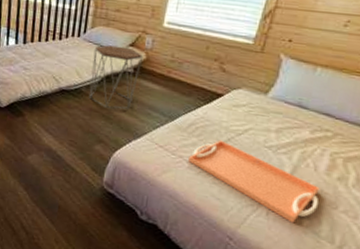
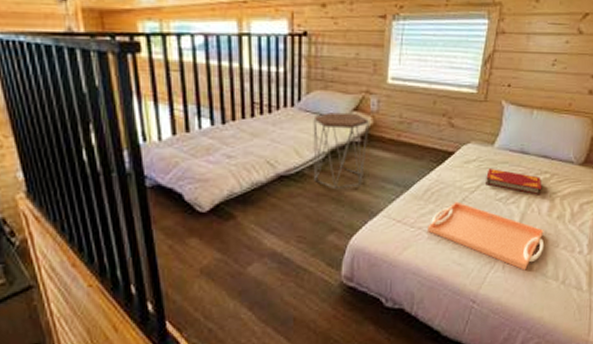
hardback book: none [255,116,322,152] -> present [486,169,542,195]

